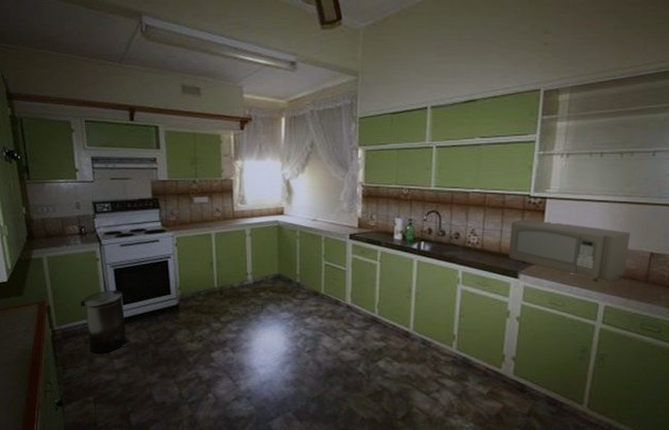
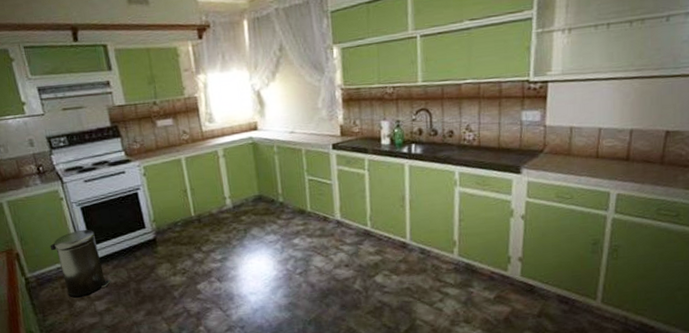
microwave: present [508,219,631,282] -> none [508,107,644,169]

